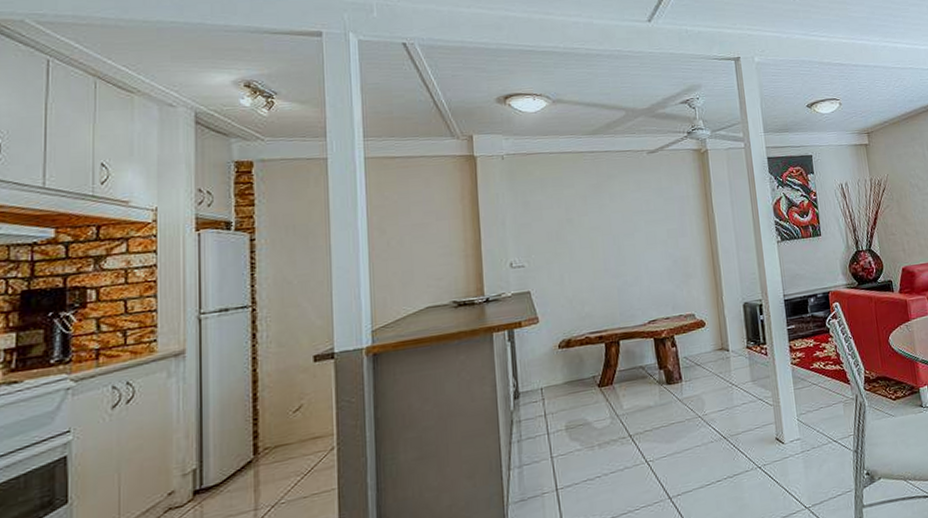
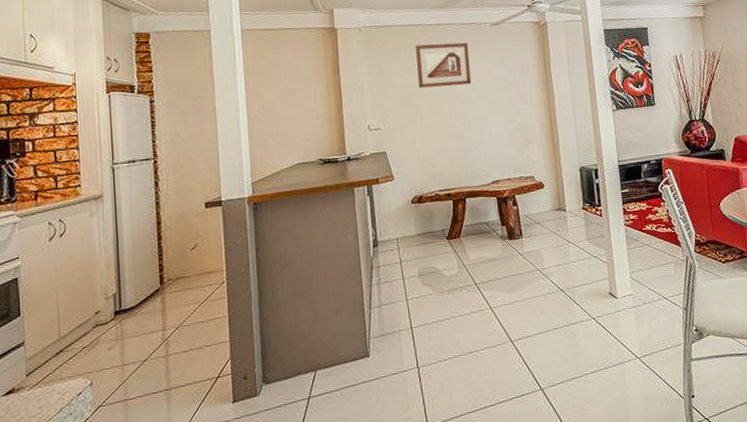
picture frame: none [565,171,627,221] -> present [416,42,472,88]

